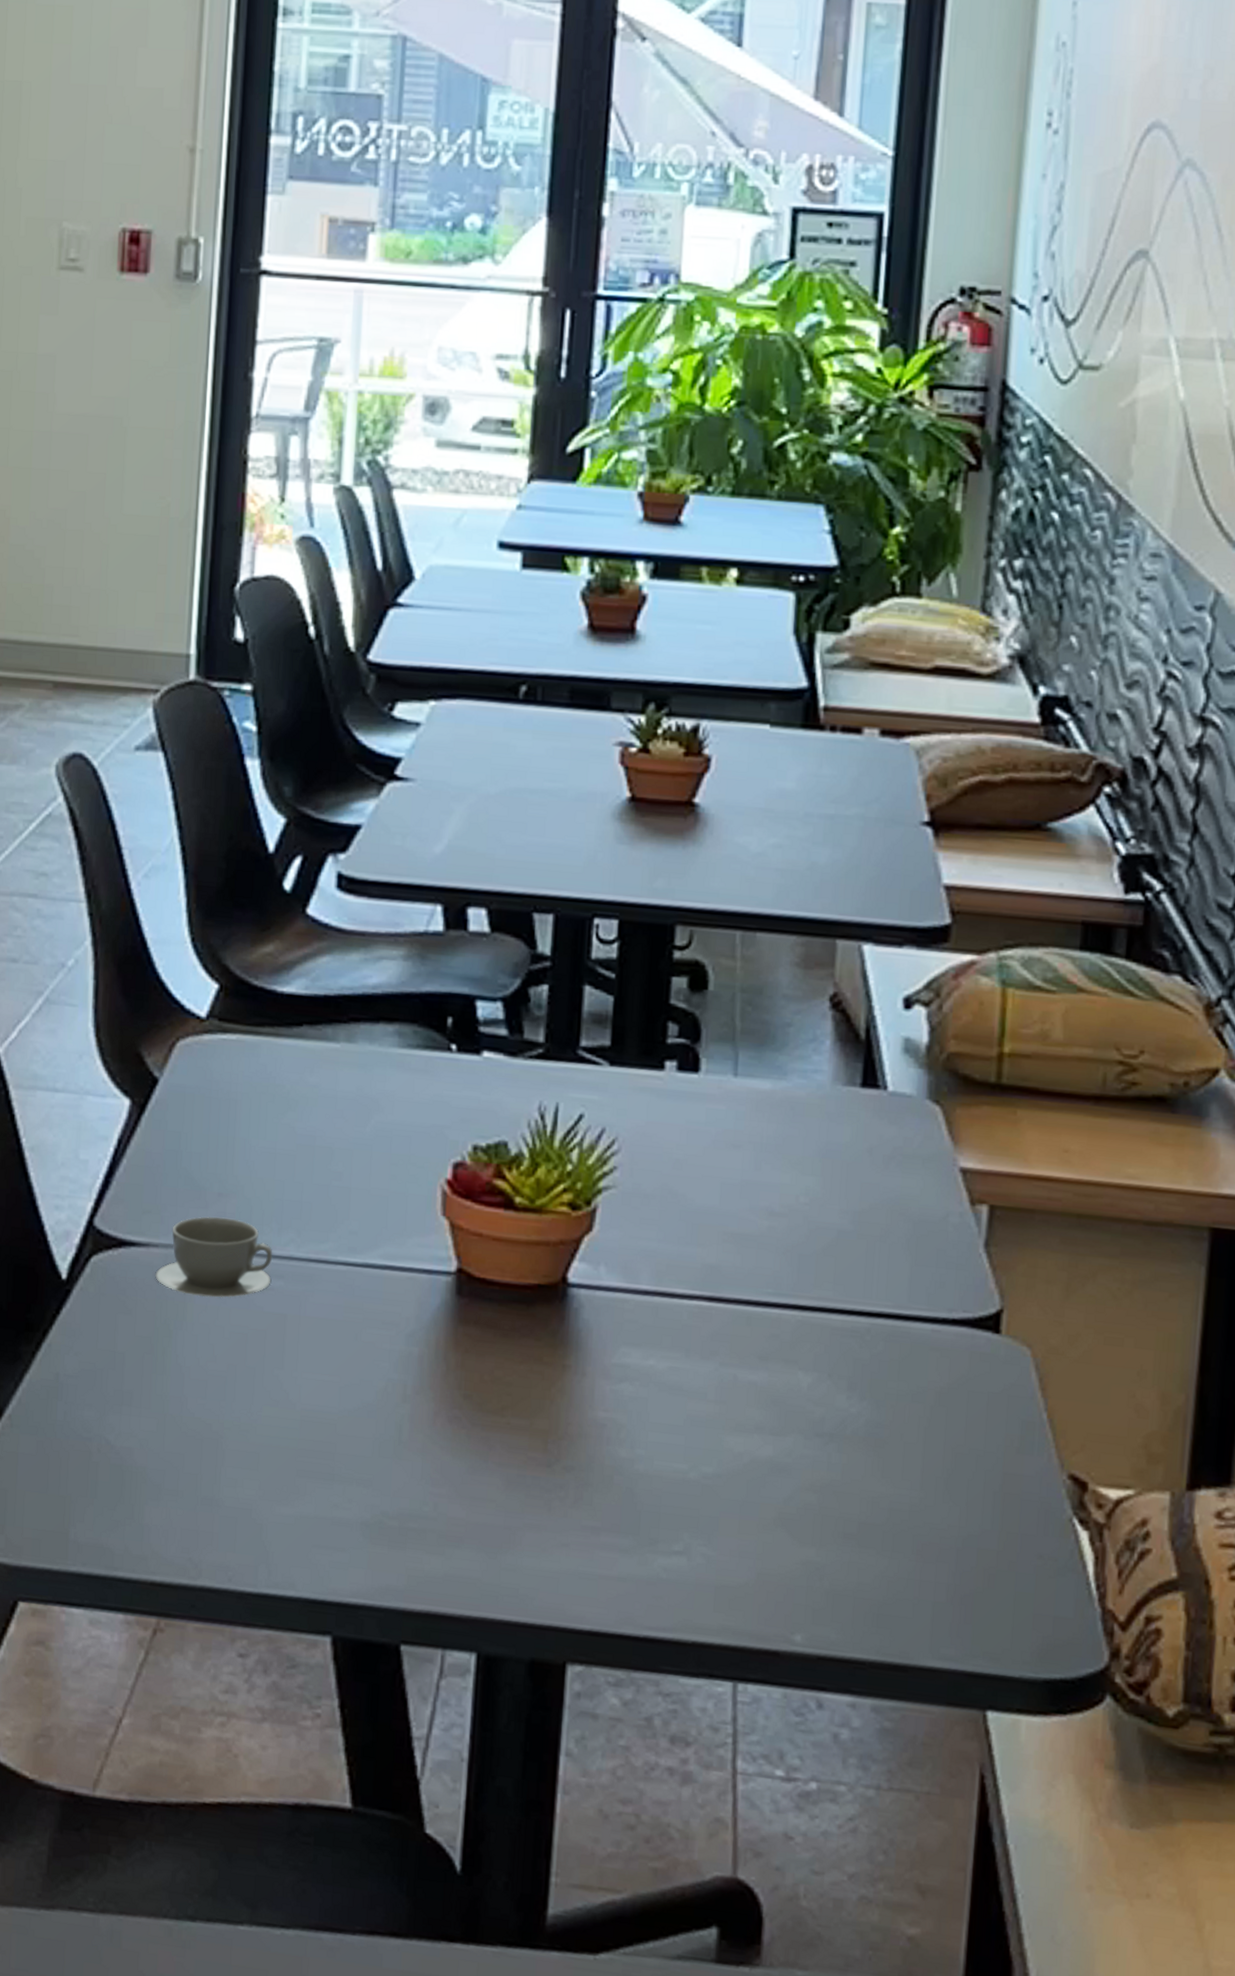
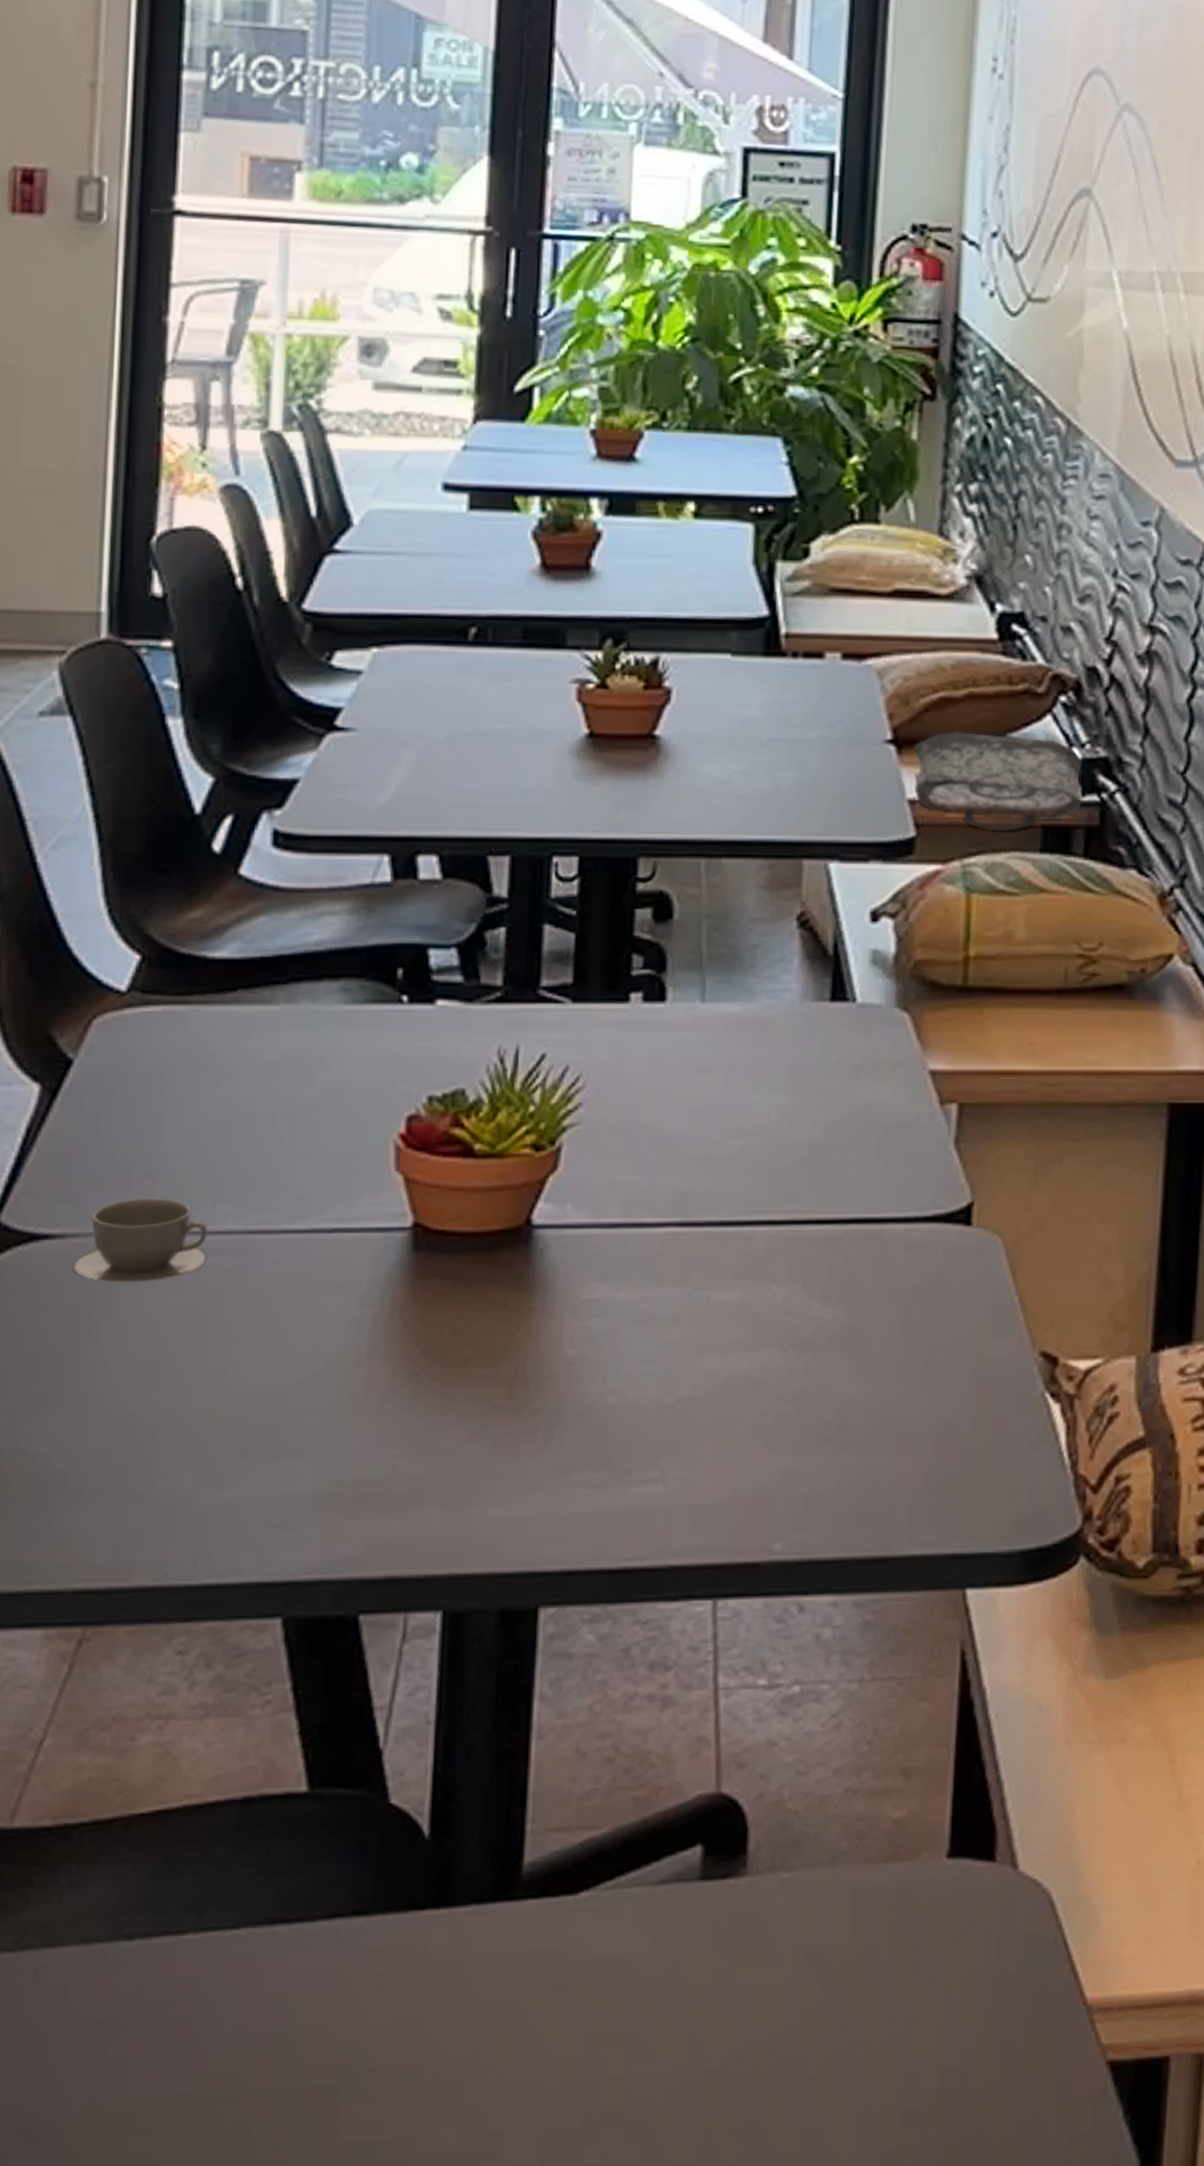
tote bag: none [949,817,1127,925] -> present [912,731,1083,830]

